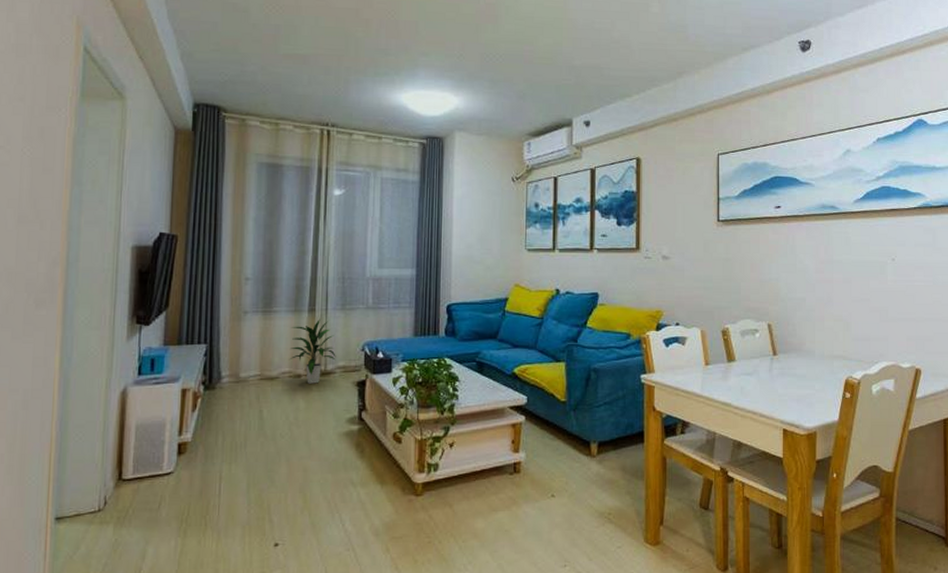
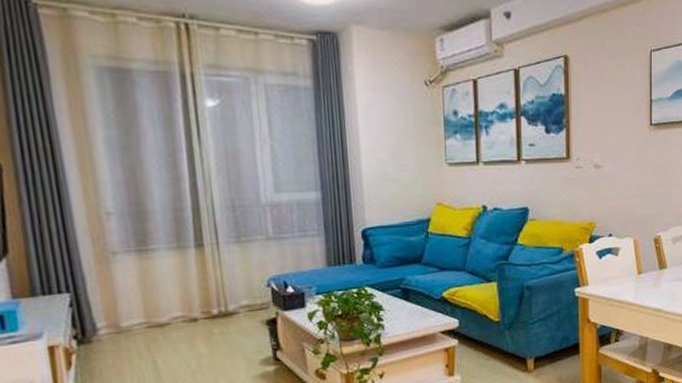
indoor plant: present [289,318,336,384] -> none [176,254,238,327]

